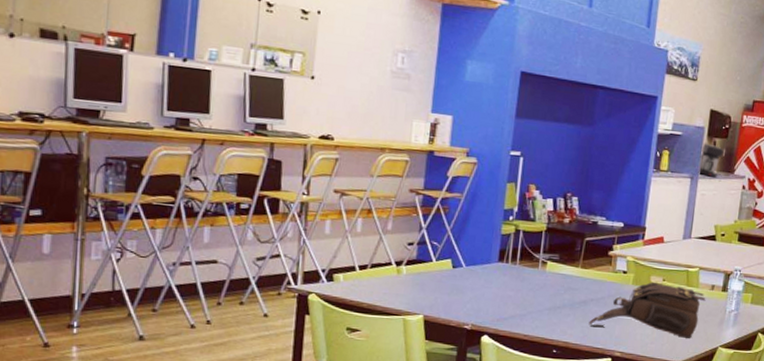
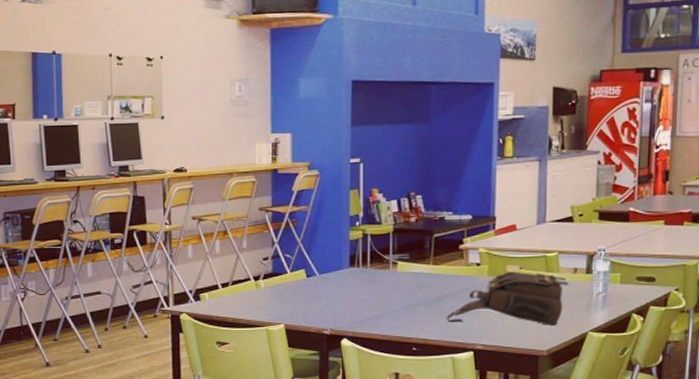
coffee maker: present [698,143,724,179] -> none [546,122,573,158]

